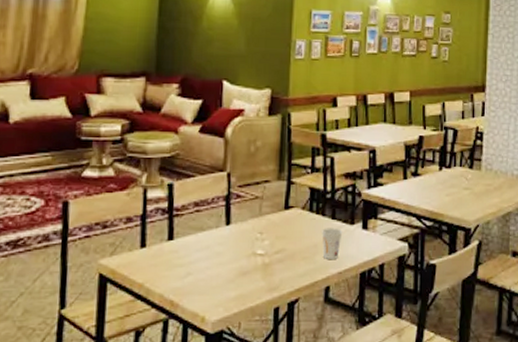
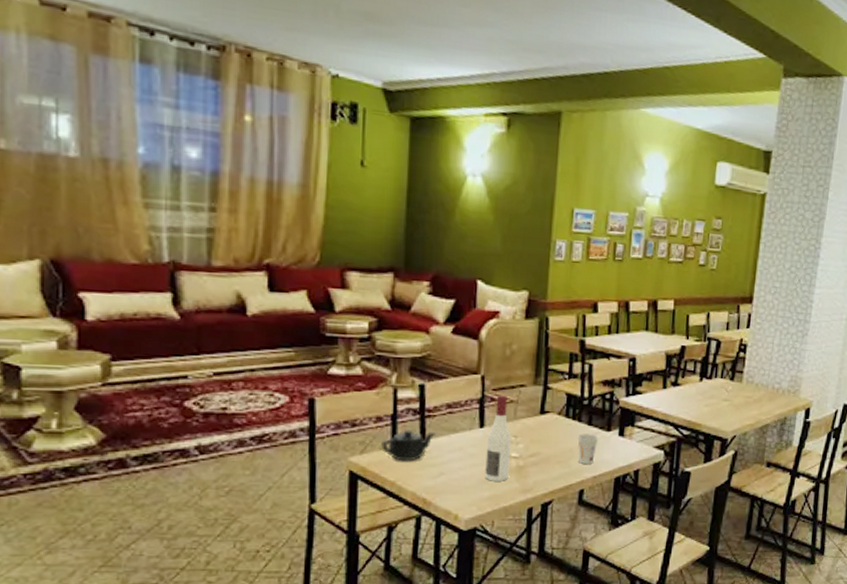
teapot: none [131,229,183,262] -> present [381,429,435,462]
wine bottle: none [231,191,257,280] -> present [485,395,511,481]

